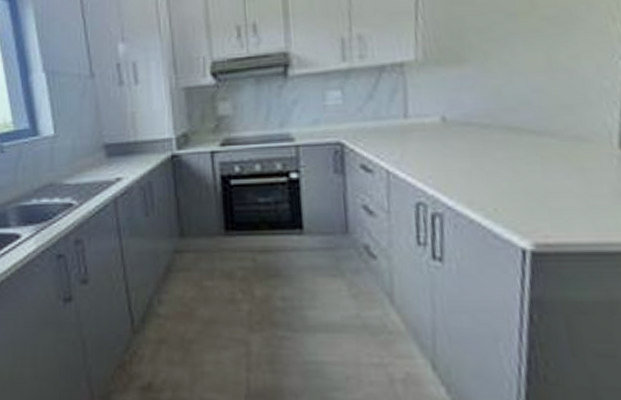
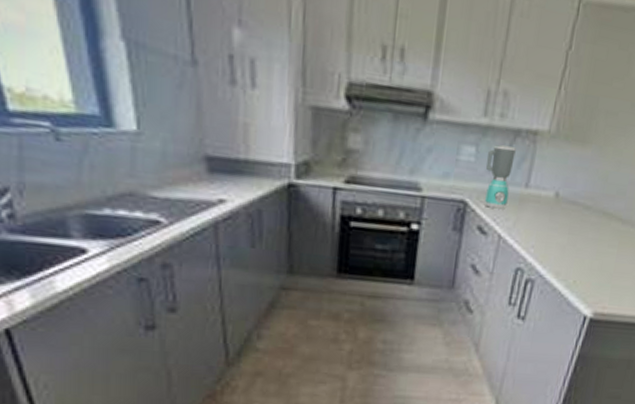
blender: none [355,82,388,145] -> present [485,144,516,209]

